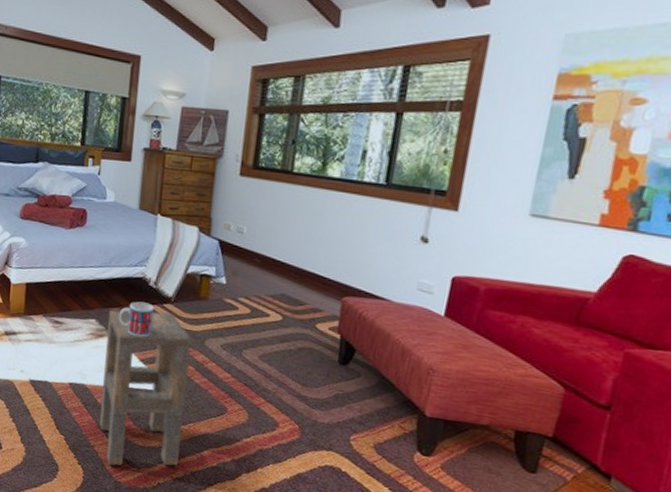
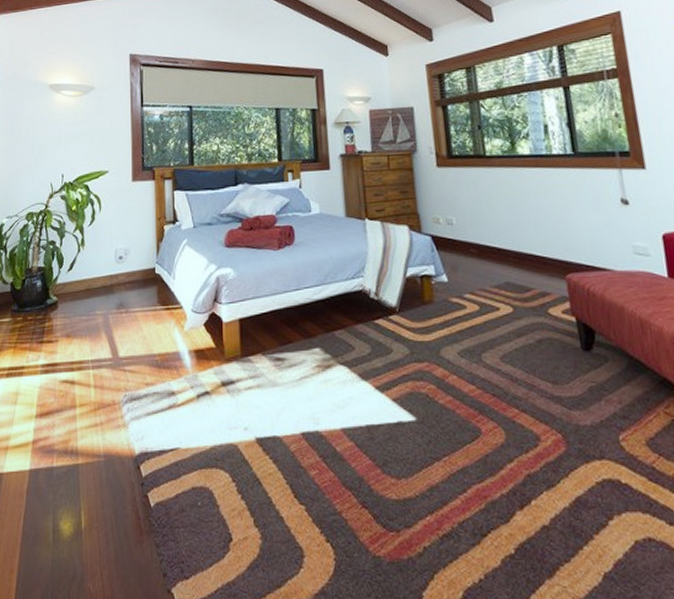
side table: present [99,310,192,466] -> none [332,324,442,536]
mug: present [118,301,155,338] -> none [344,318,383,360]

